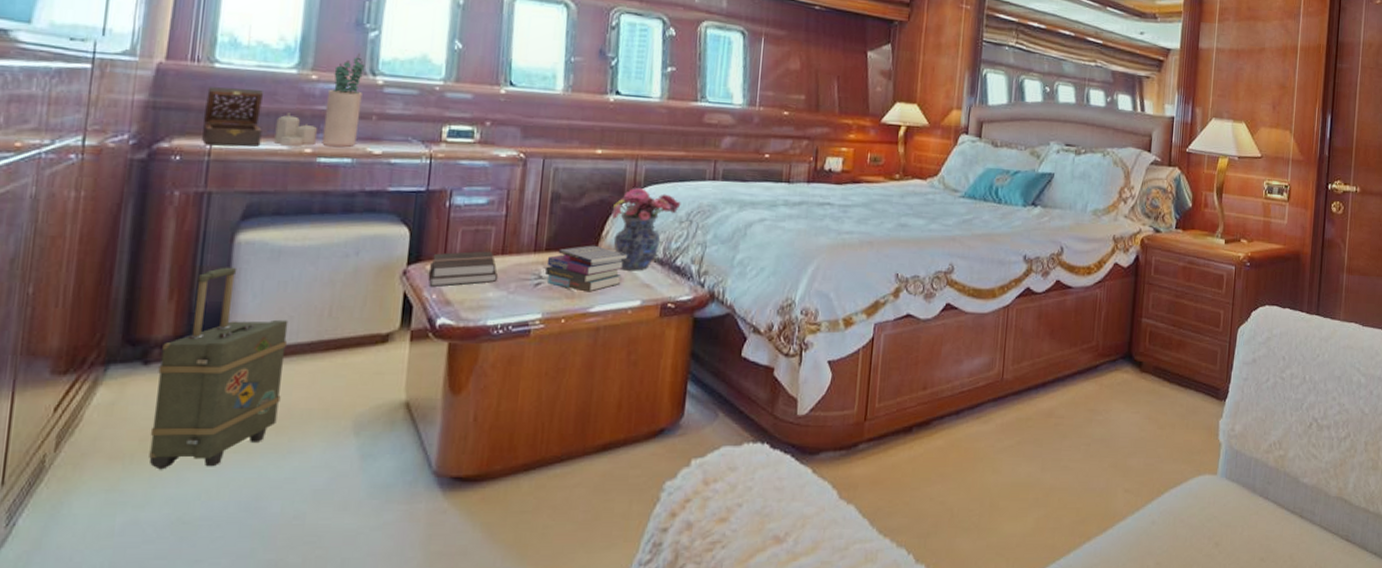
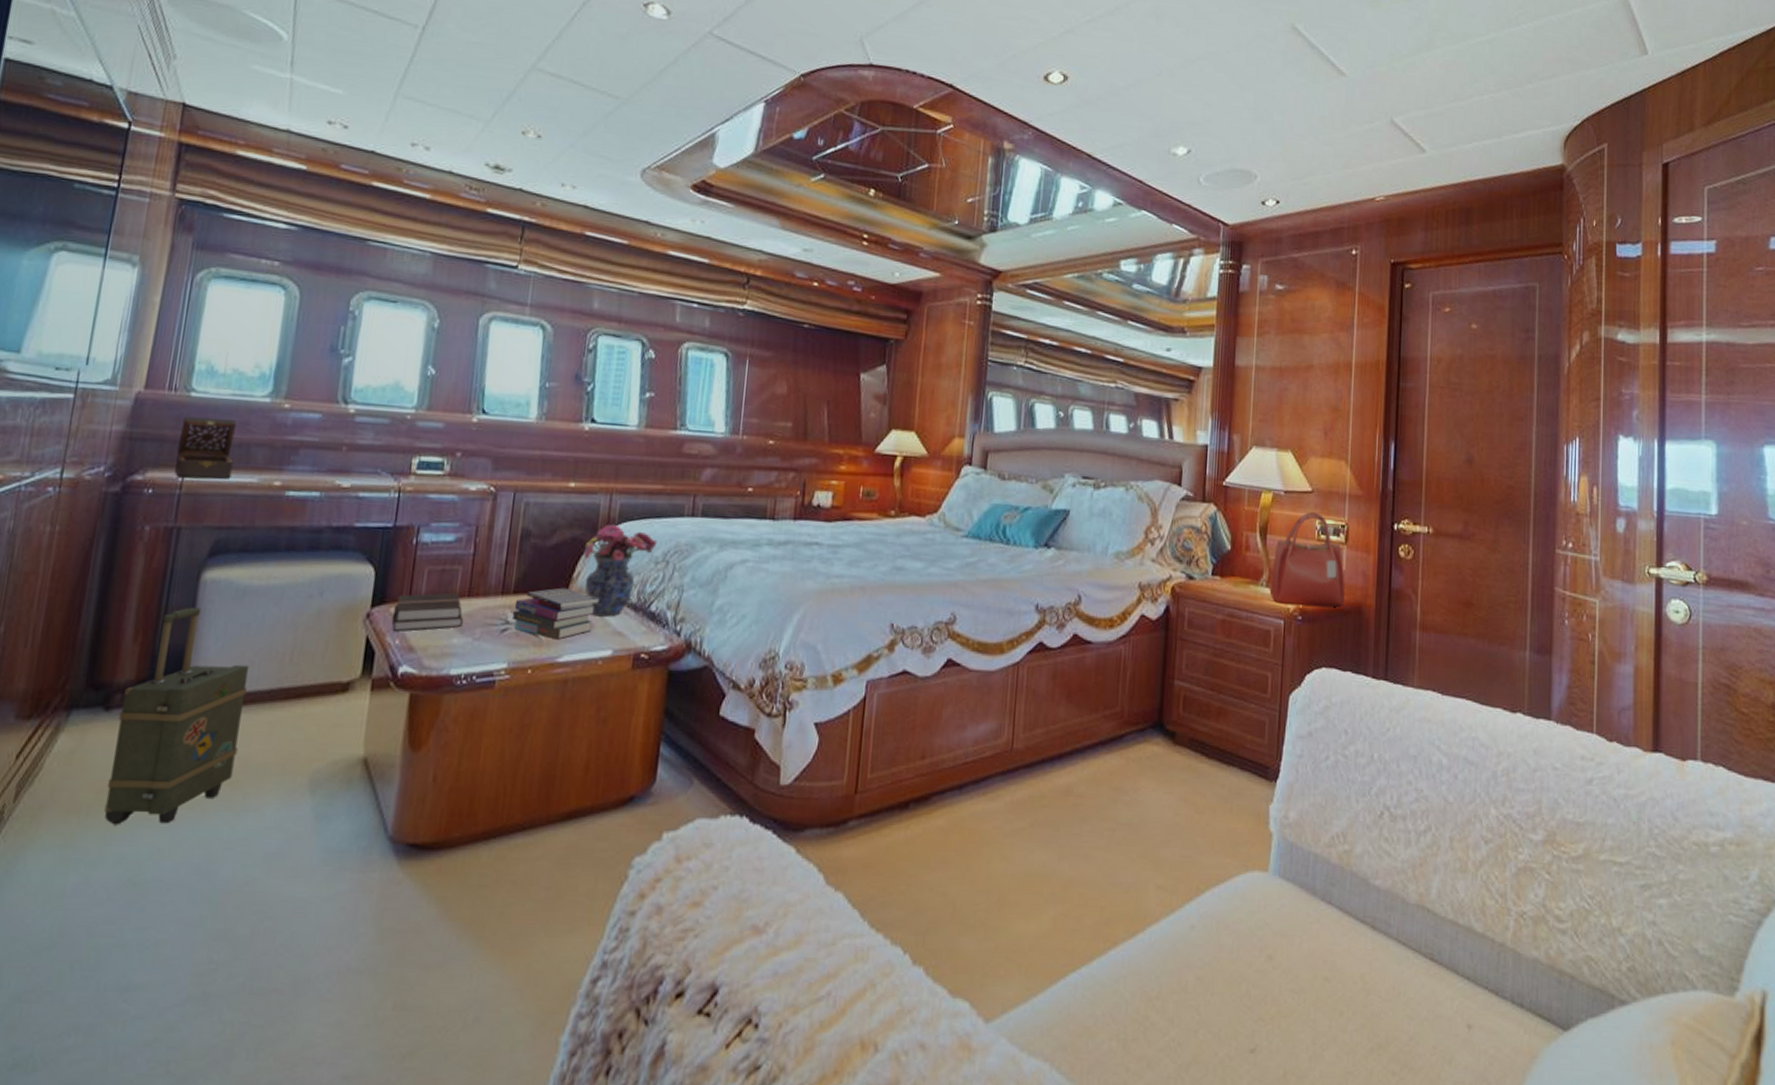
candle: present [274,113,318,147] -> none [244,443,289,480]
vase: present [322,53,365,148] -> none [291,380,338,481]
handbag: none [1224,174,1287,256] -> present [1269,511,1345,608]

